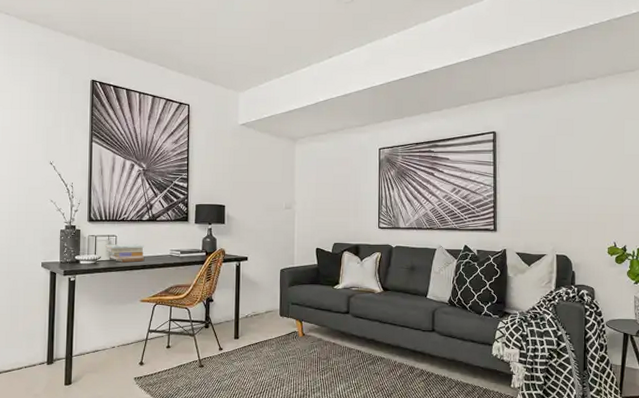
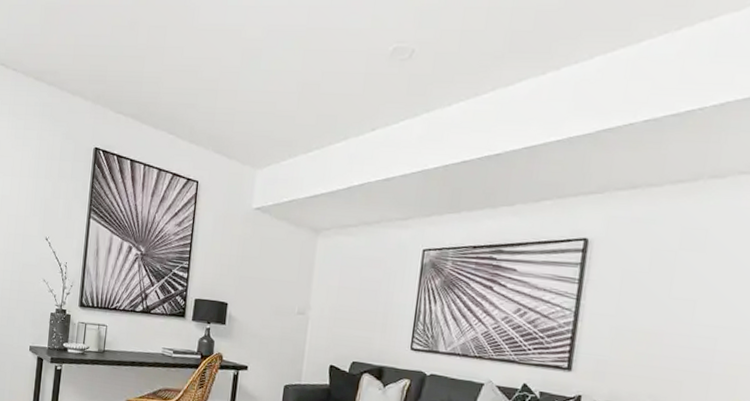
books: present [106,243,145,263] -> none [95,334,135,358]

